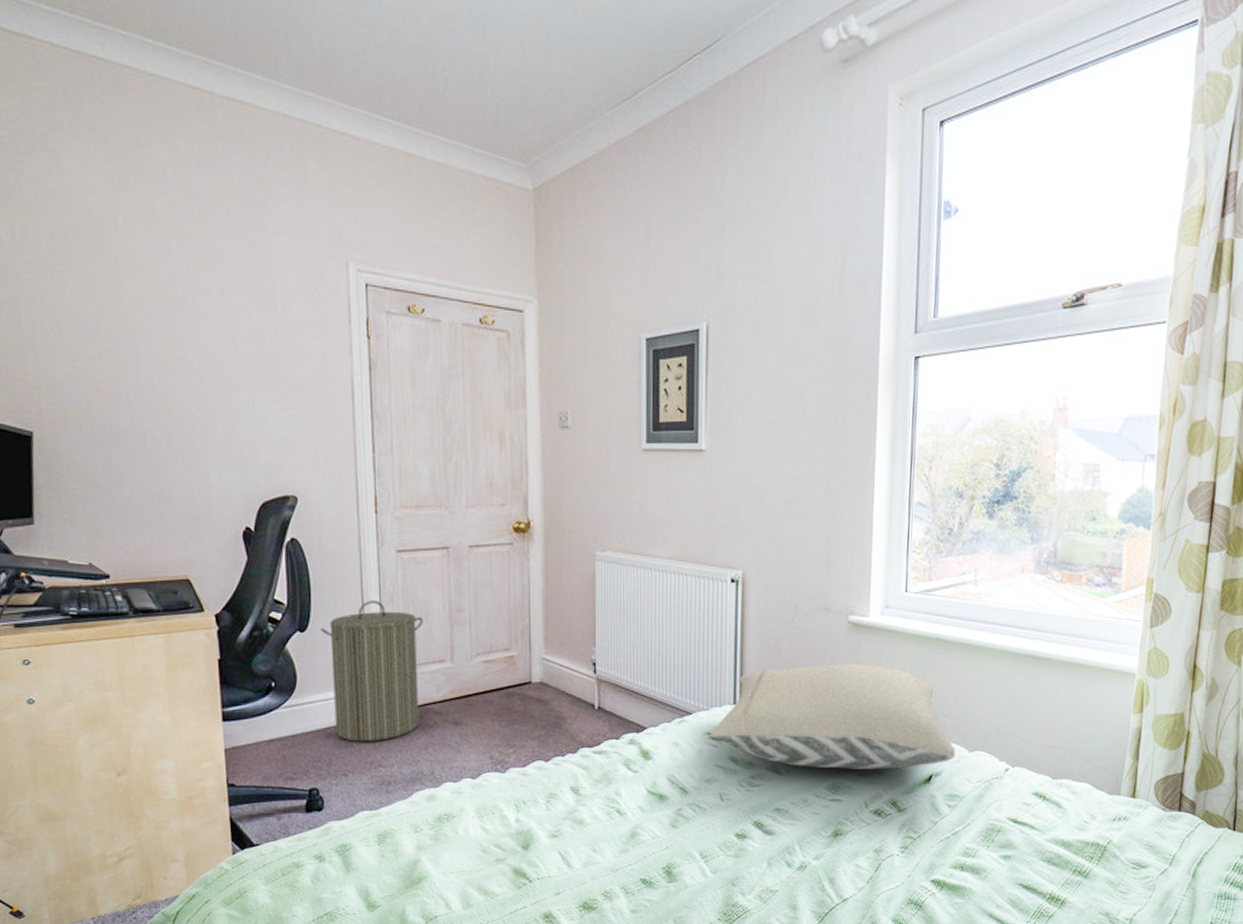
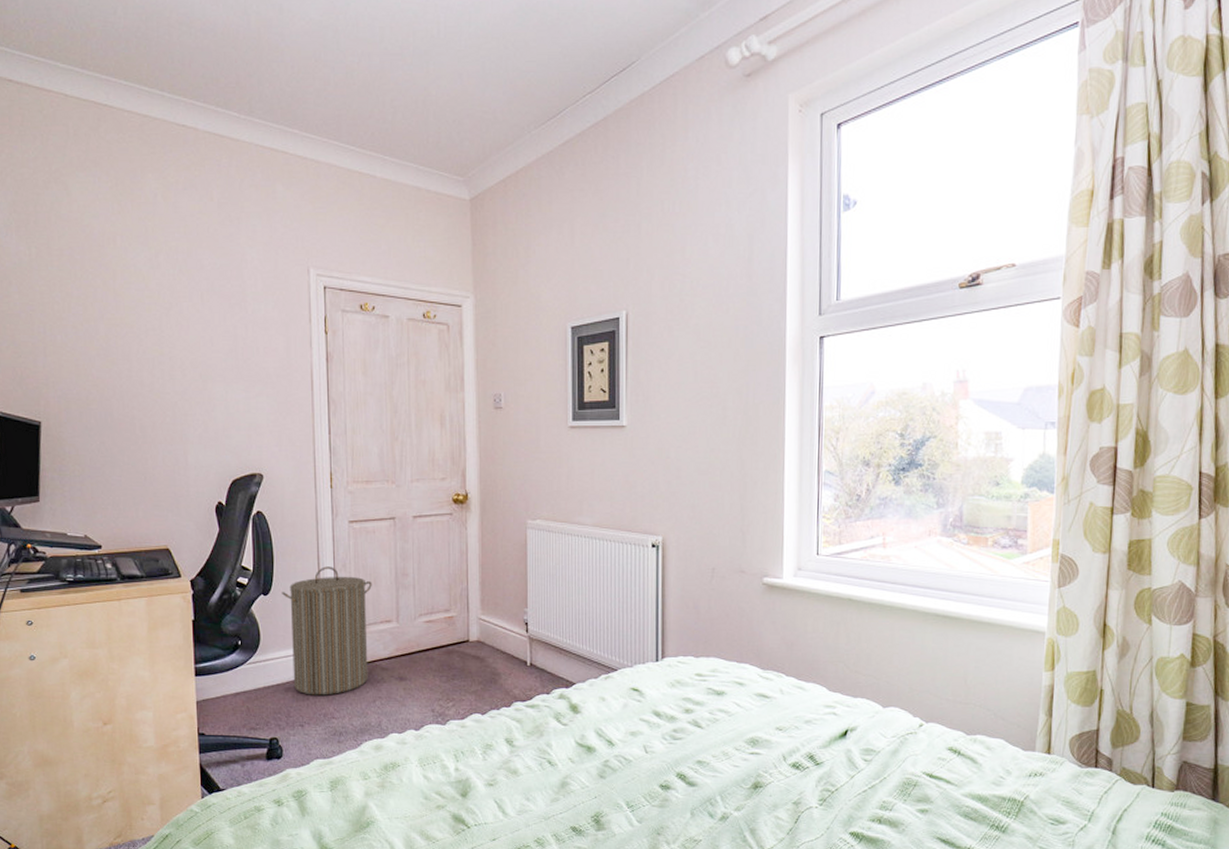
pillow: present [709,663,955,770] -> none [633,622,869,724]

